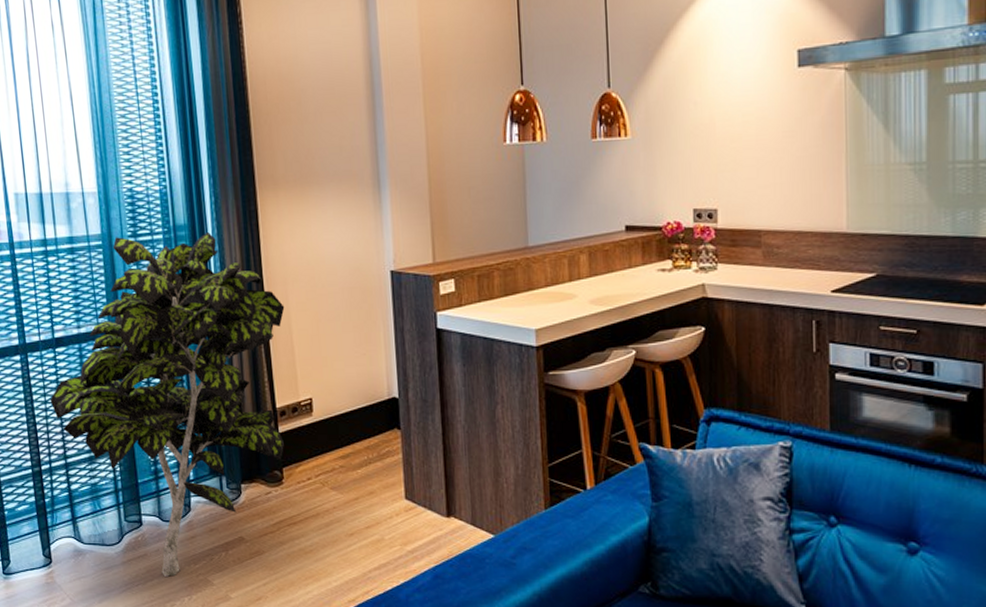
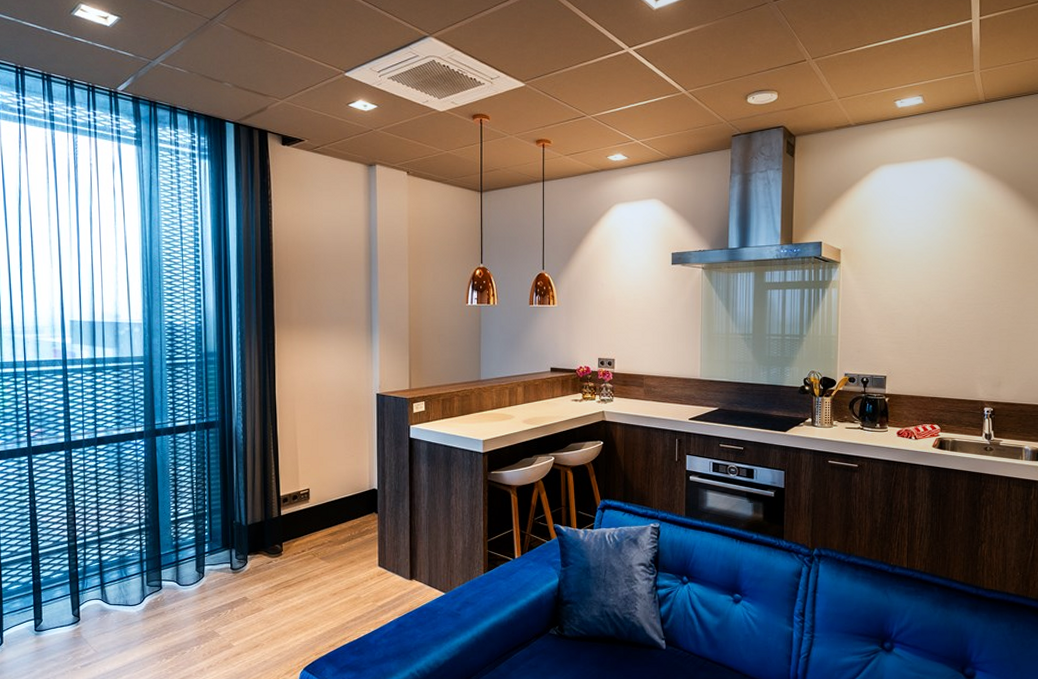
indoor plant: present [50,232,285,577] -> none [88,359,292,630]

